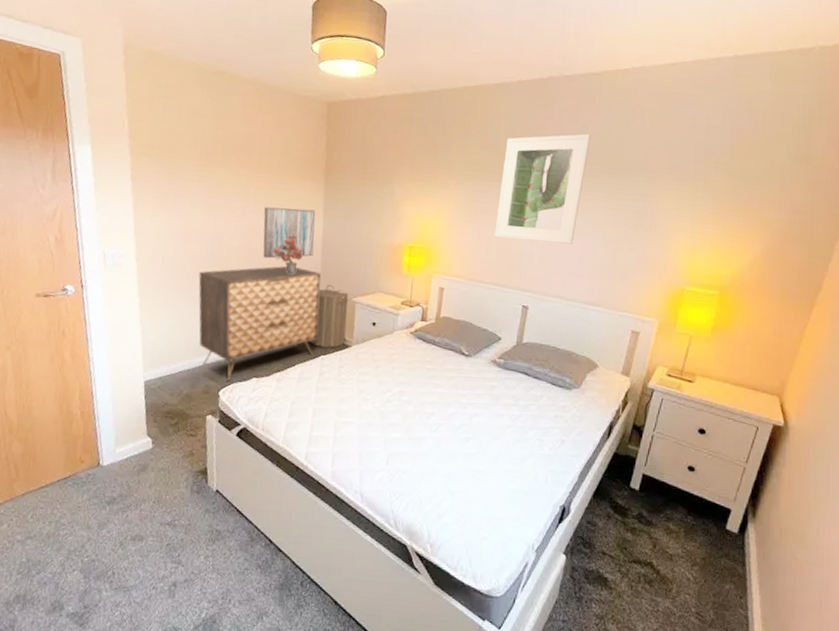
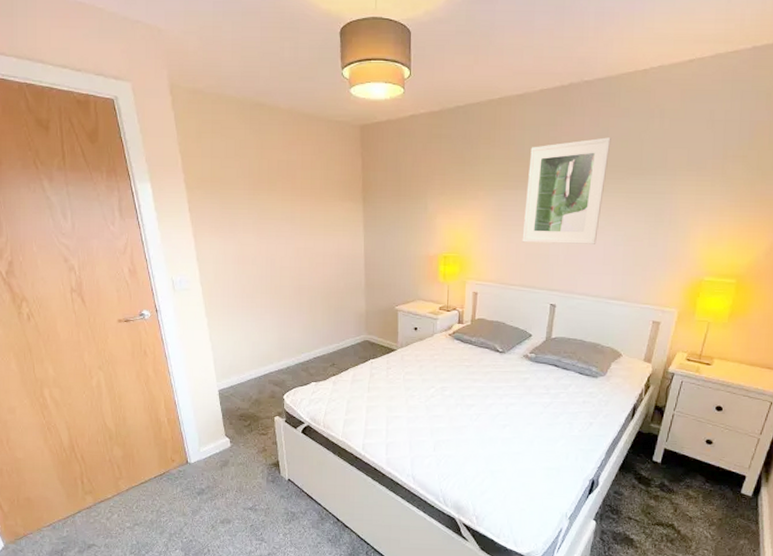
dresser: present [198,266,322,381] -> none [257,282,367,386]
wall art: present [262,207,316,259] -> none [310,228,357,276]
potted plant: present [272,228,305,274] -> none [320,246,349,288]
laundry hamper: present [310,284,349,348] -> none [360,295,392,353]

